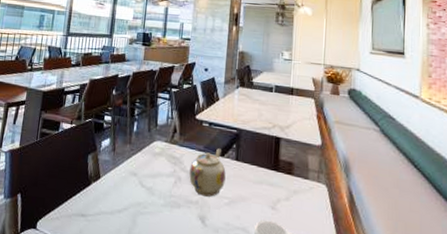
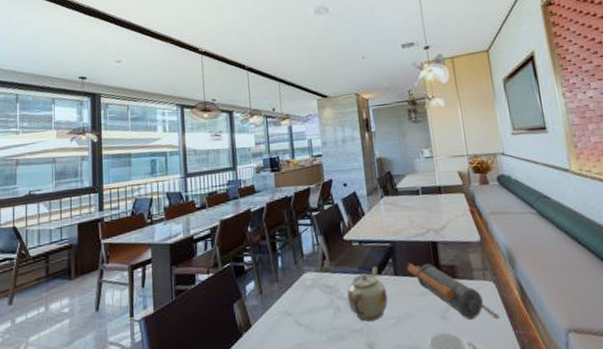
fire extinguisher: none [247,151,326,221] -> present [406,262,500,320]

